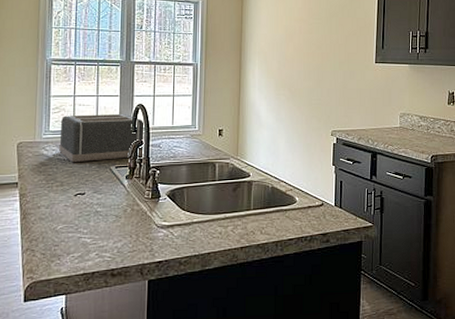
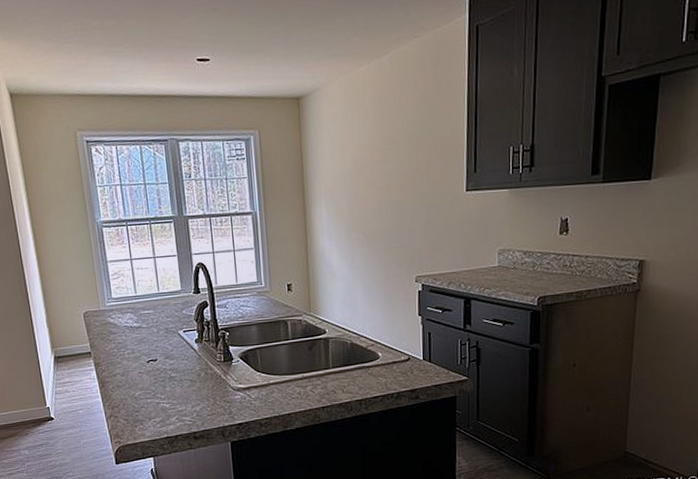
toaster: present [59,113,146,163] -> none [122,274,212,330]

